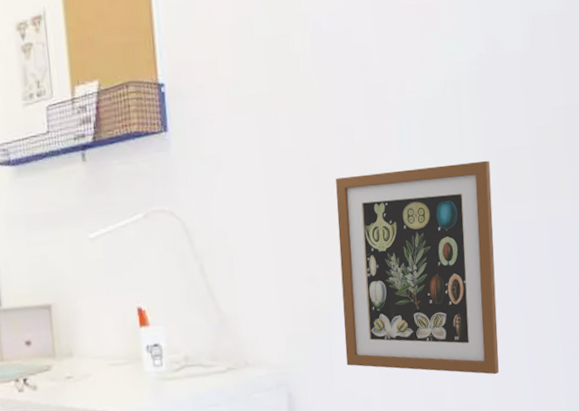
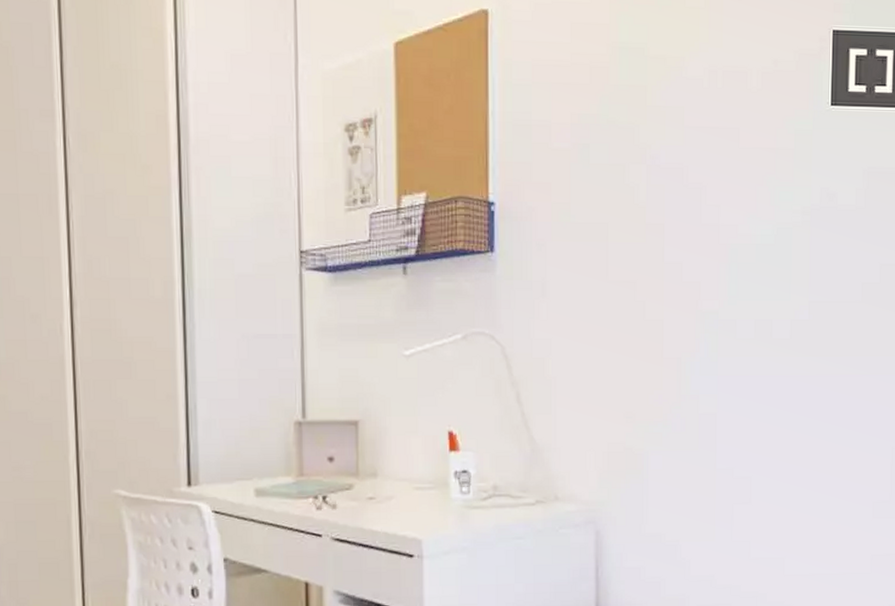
picture frame: present [336,160,499,375] -> none [657,311,815,527]

